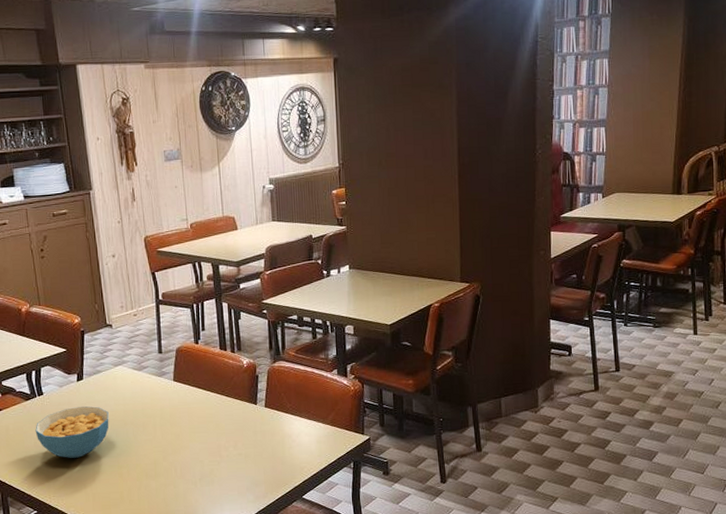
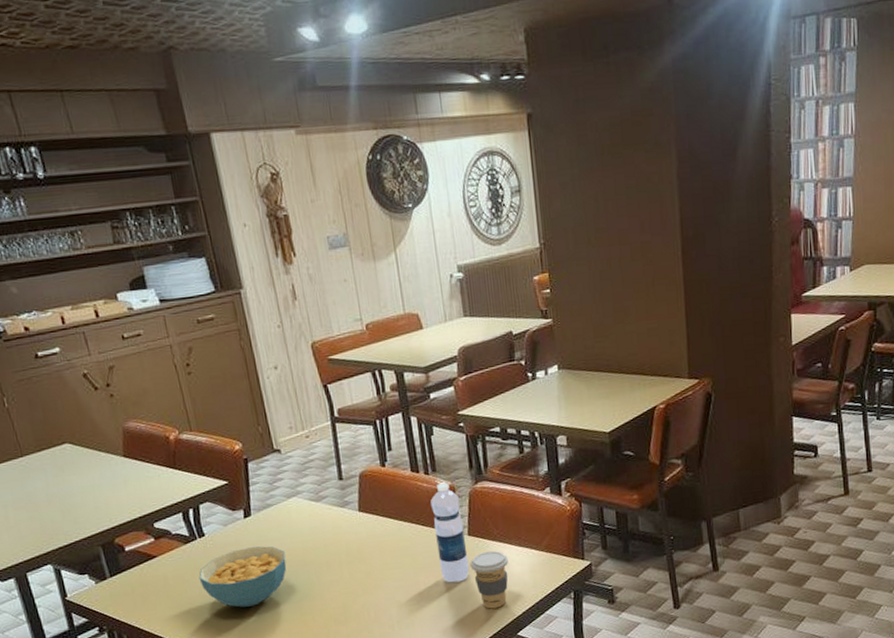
water bottle: none [235,360,264,448] -> present [430,482,470,583]
coffee cup: none [265,421,298,473] -> present [470,550,508,609]

